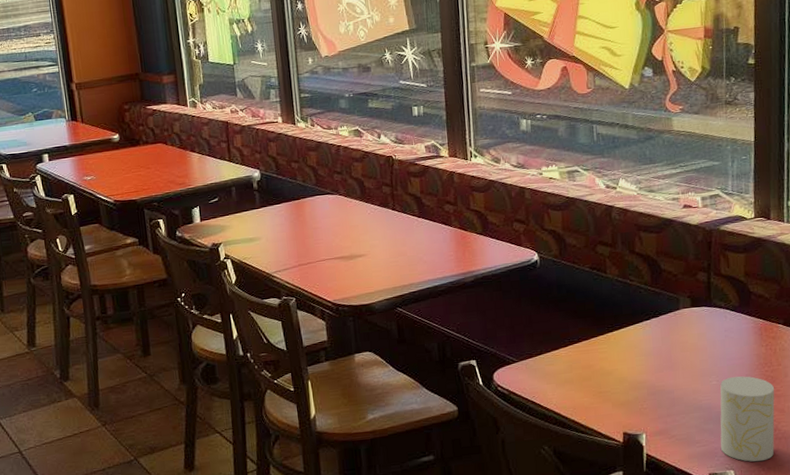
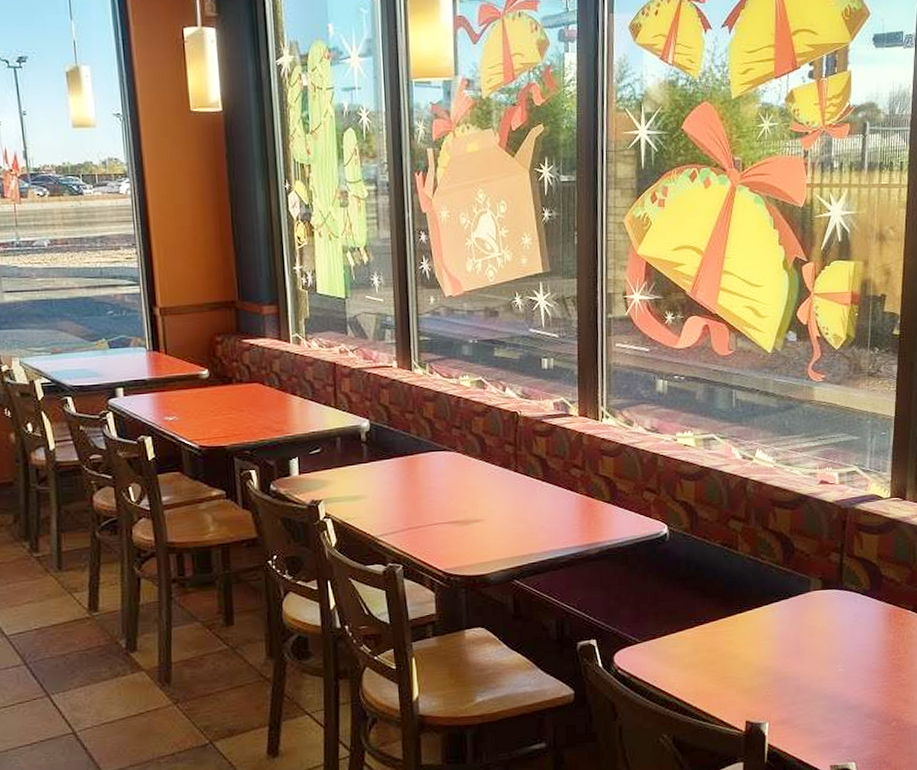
cup: present [720,376,775,462] -> none [843,663,901,754]

